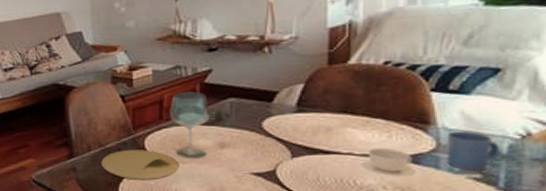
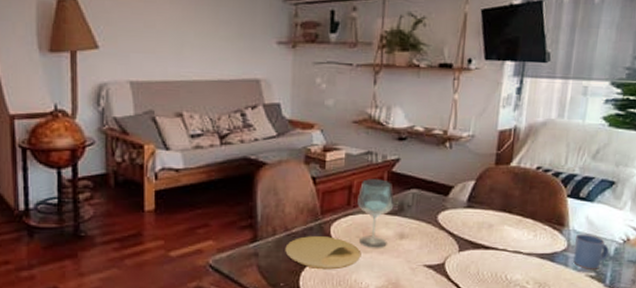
teacup: present [361,147,416,177] -> none [512,245,551,273]

